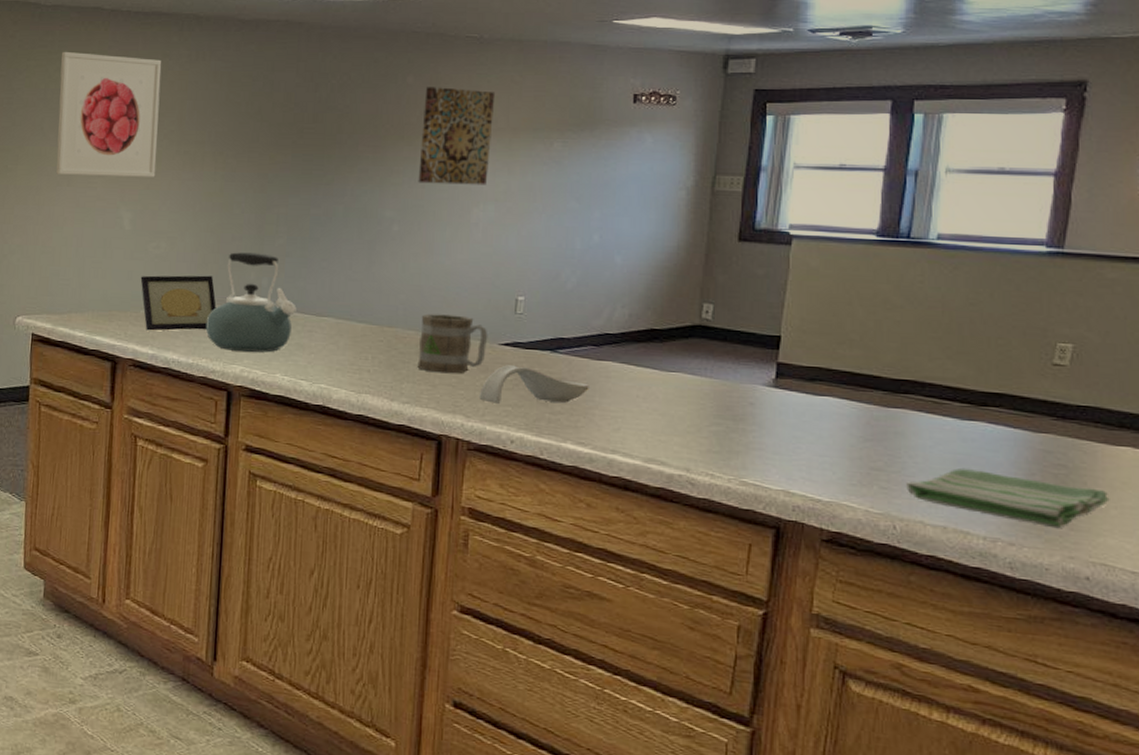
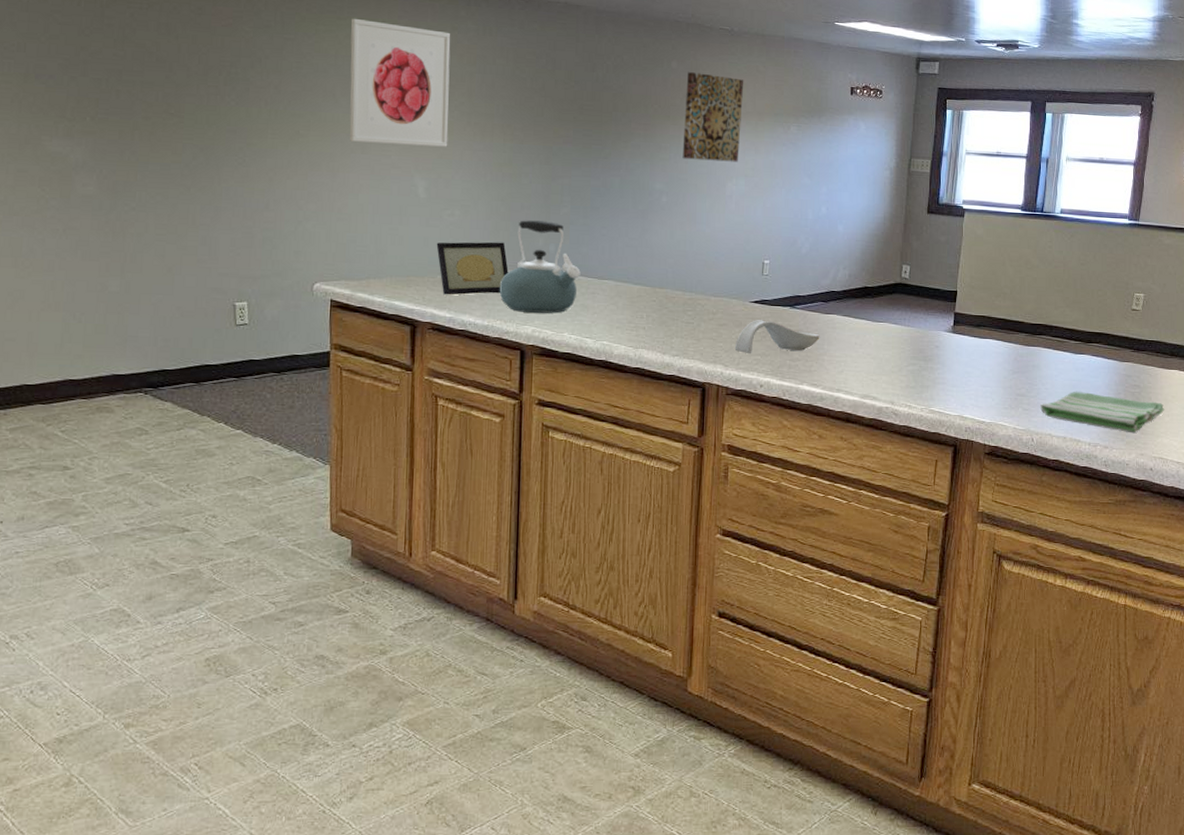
mug: present [417,313,488,374] -> none [684,276,741,329]

